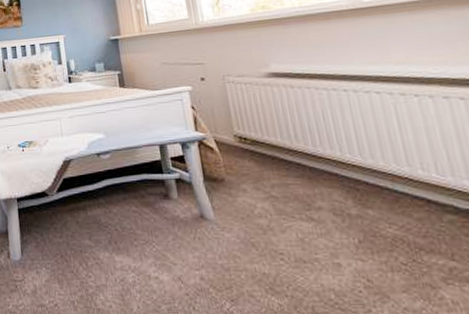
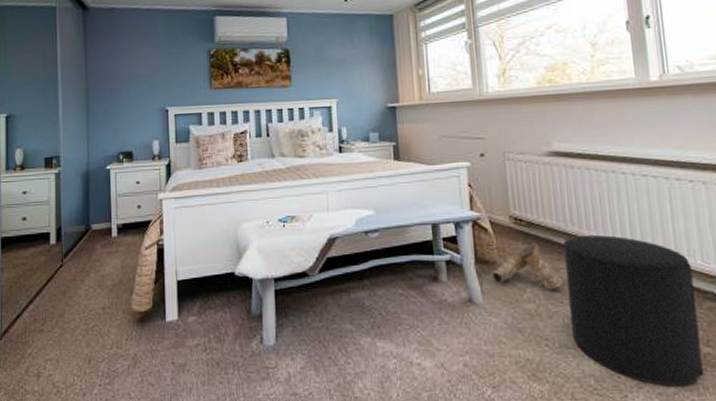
boots: none [221,159,293,205] -> present [492,242,563,290]
stool: none [290,150,452,301] -> present [563,234,704,386]

